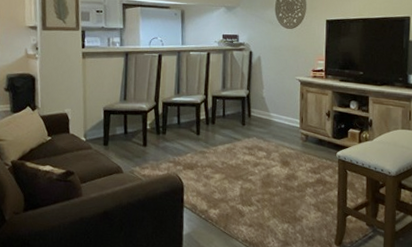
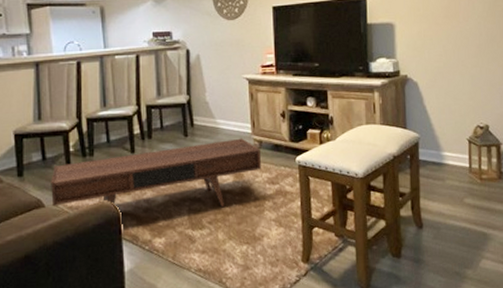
coffee table: none [129,131,307,190] -> present [51,138,262,208]

